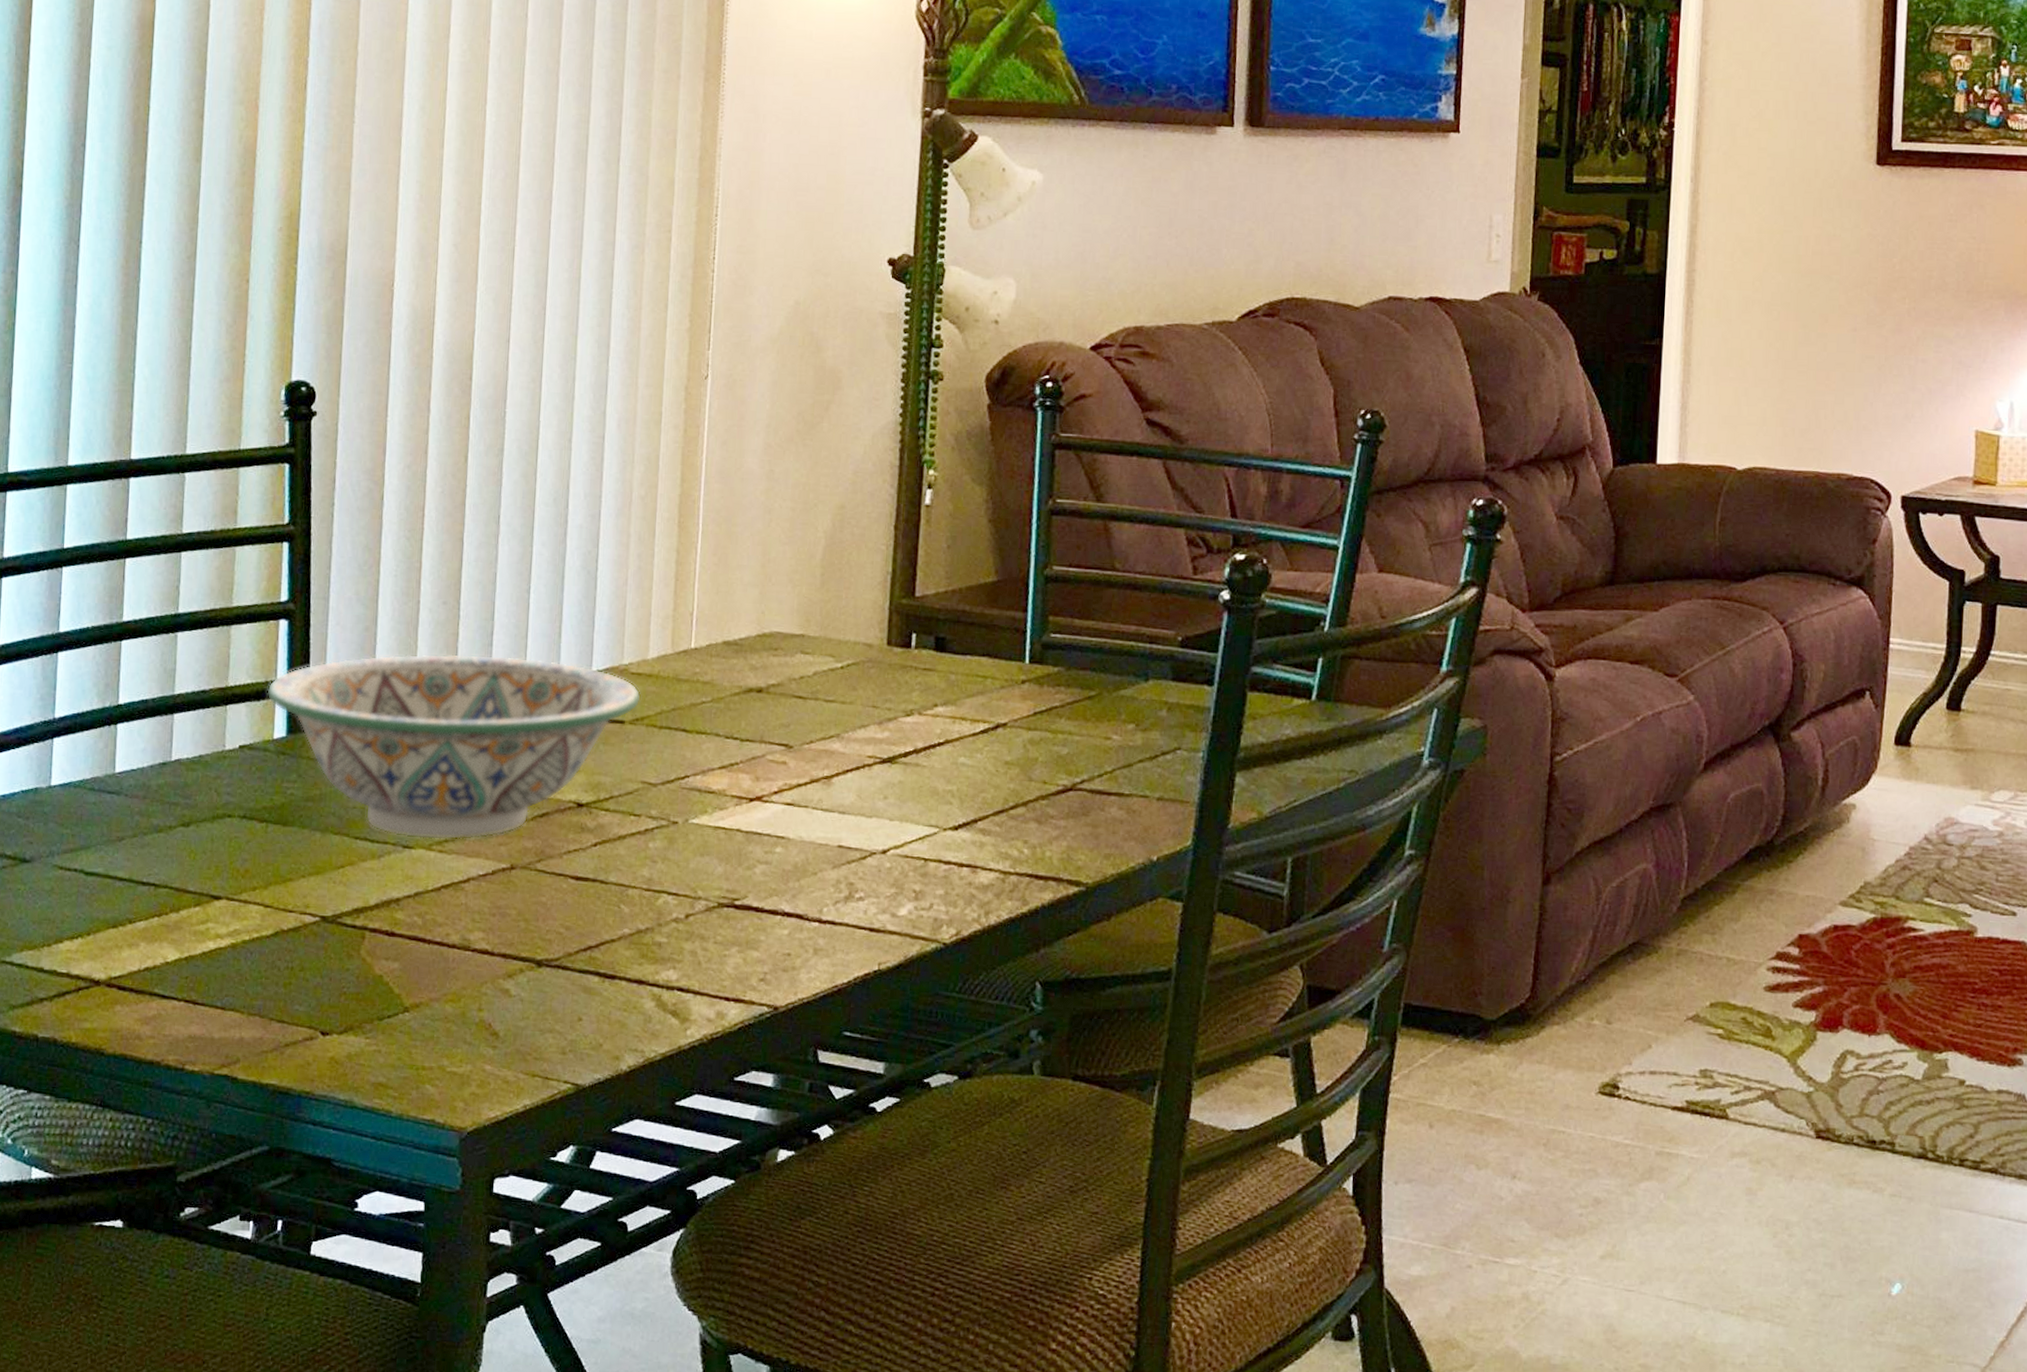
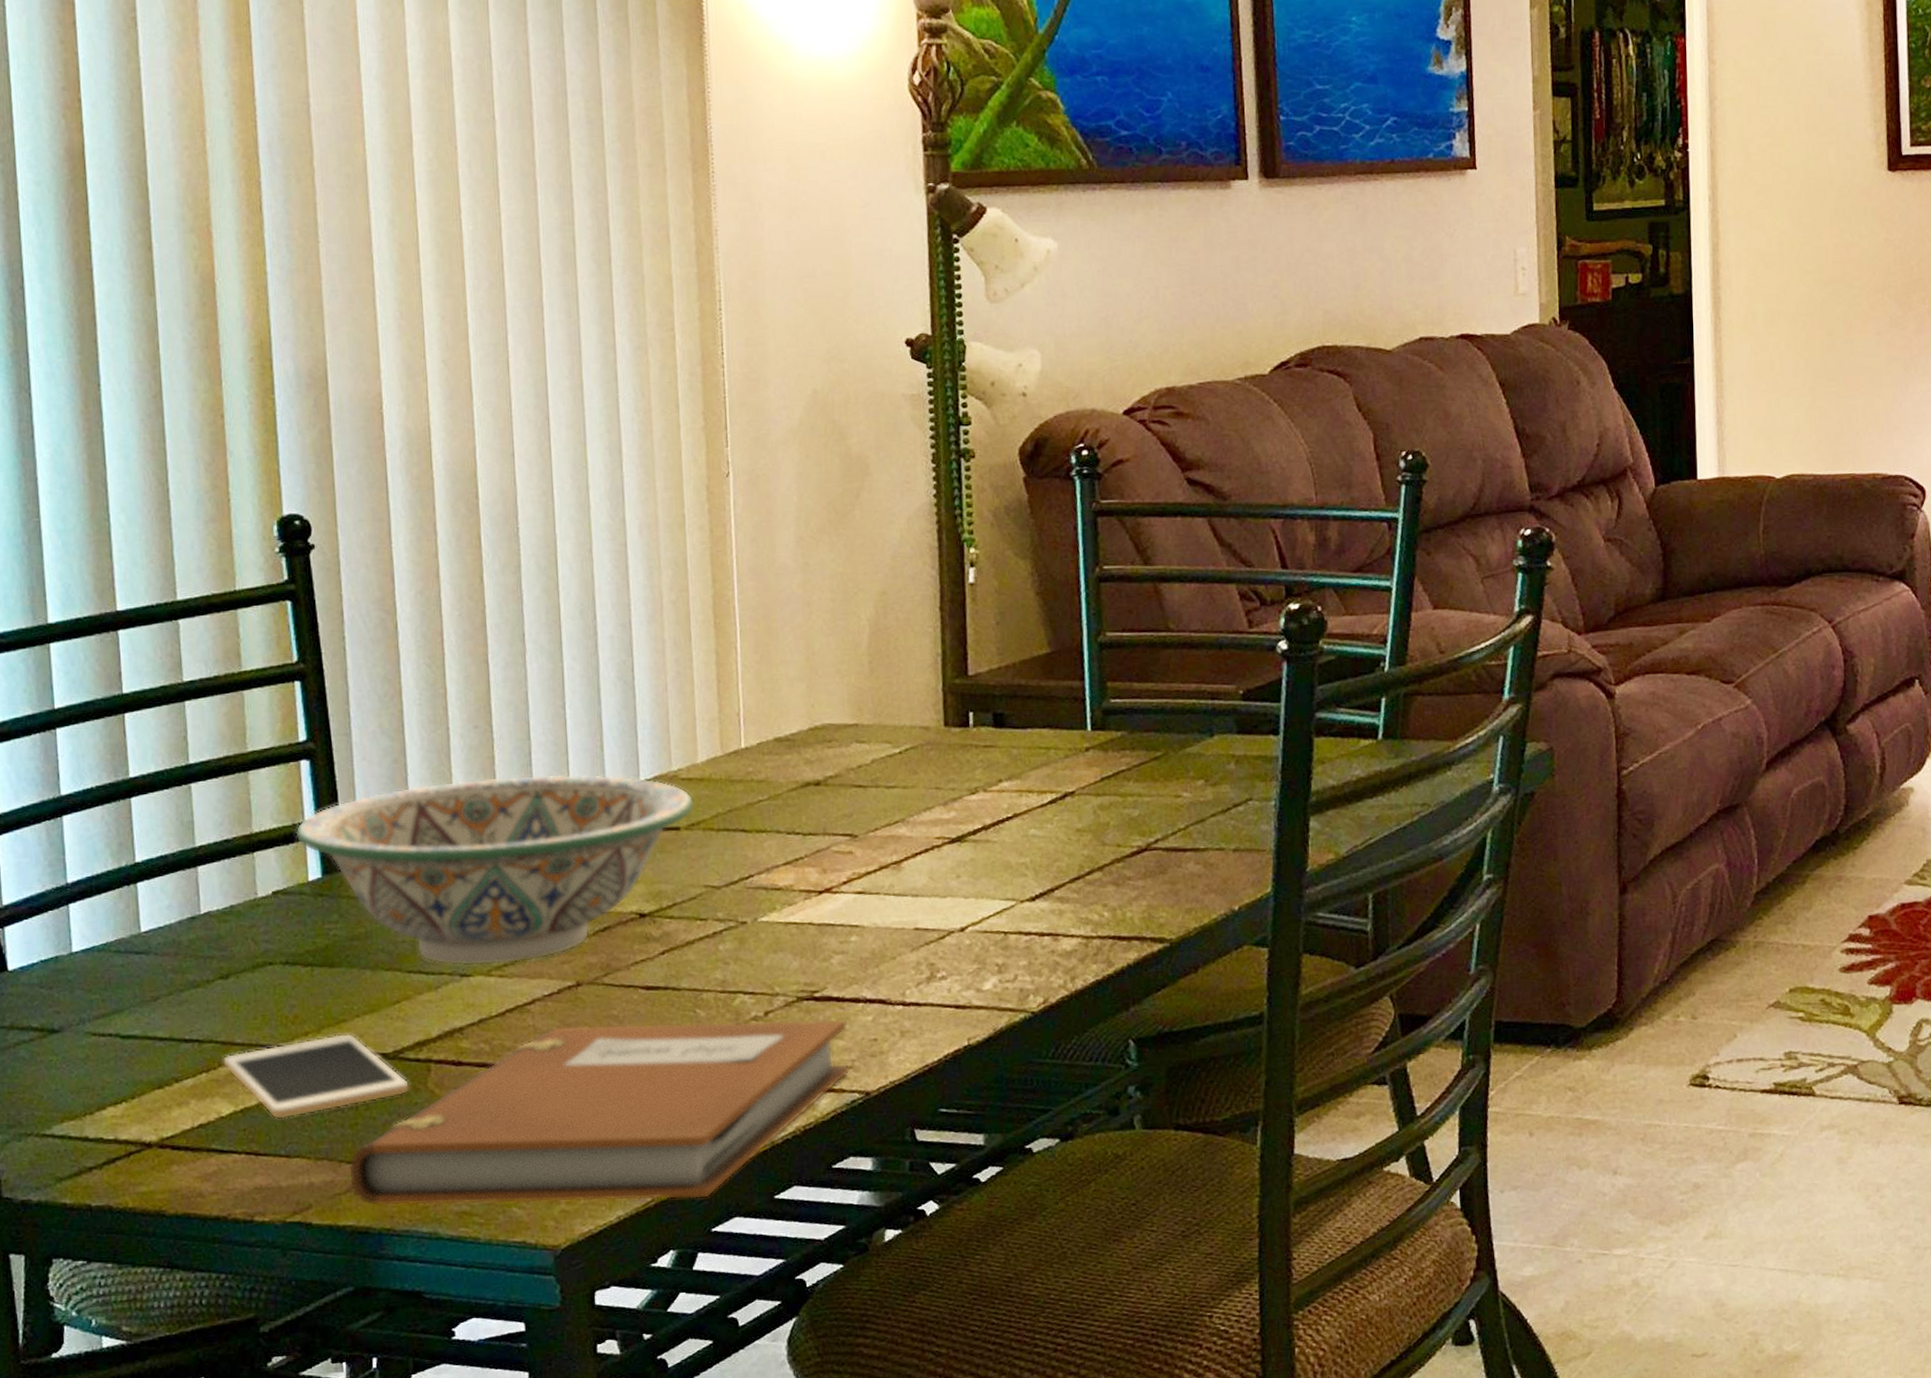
cell phone: none [174,892,344,971] -> present [222,1033,410,1119]
notebook: none [277,907,764,1097] -> present [349,1019,850,1206]

